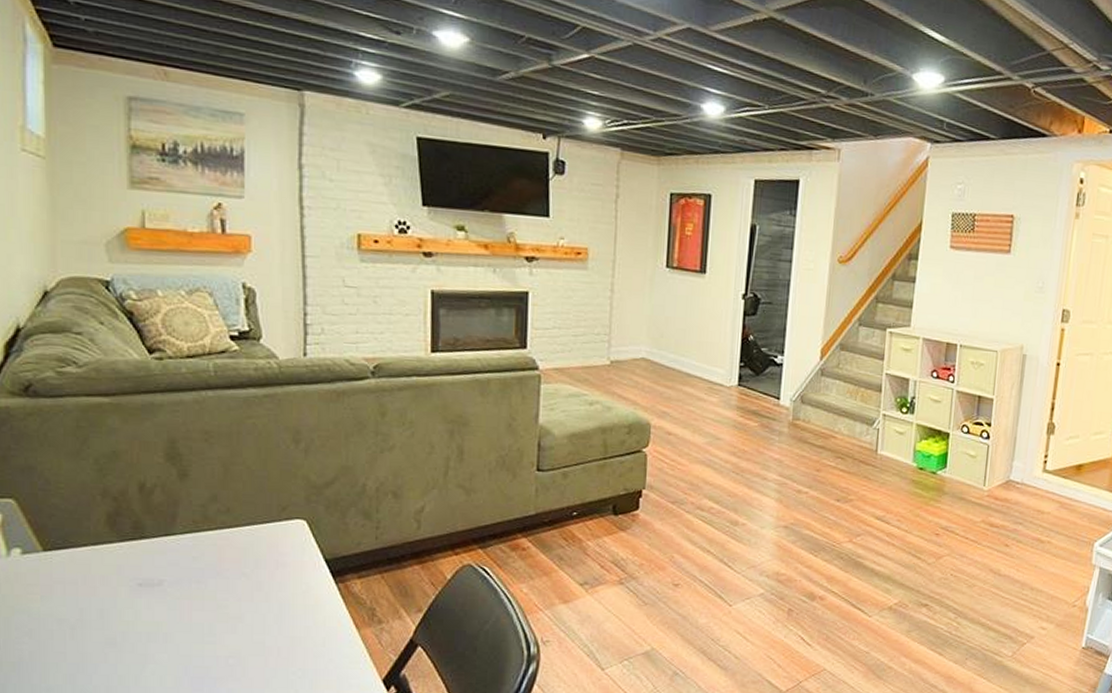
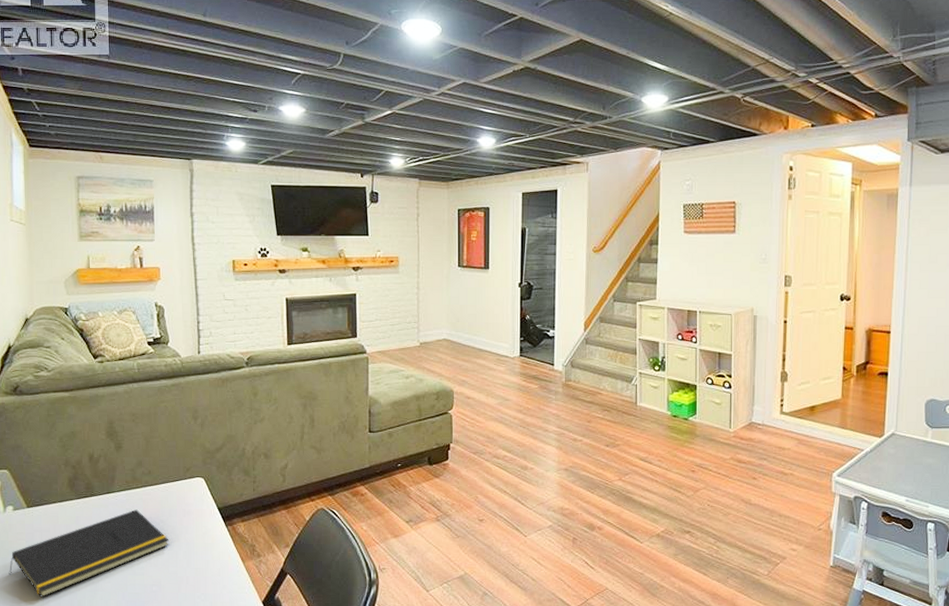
notepad: none [13,558,254,672] -> present [8,509,169,598]

